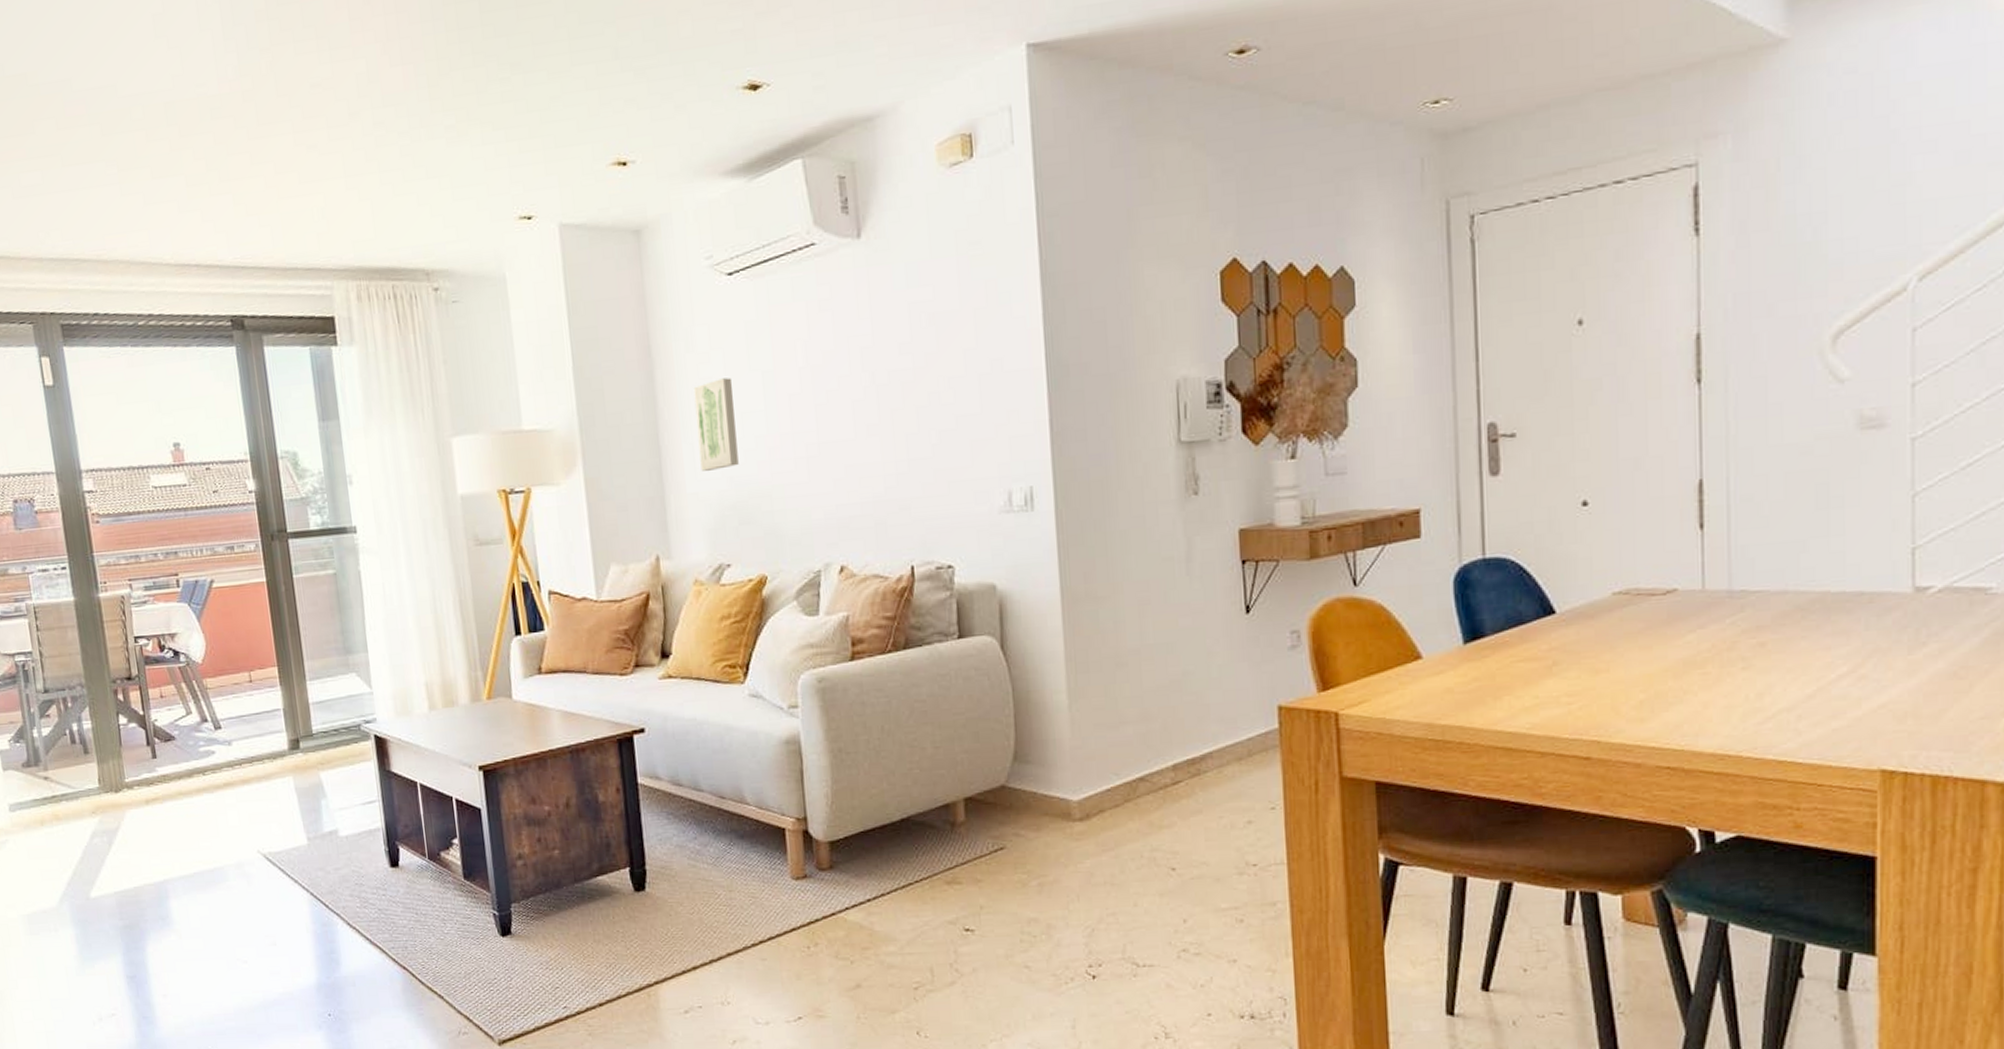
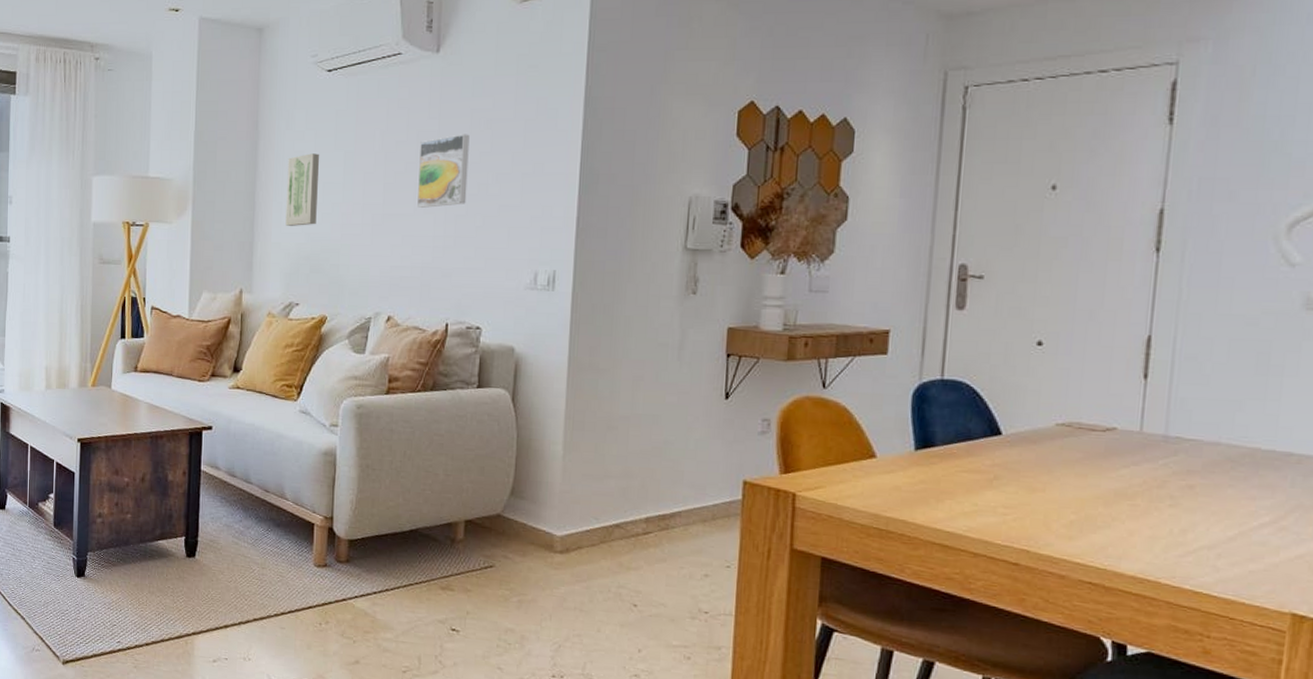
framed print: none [852,333,917,430] -> present [416,134,470,208]

